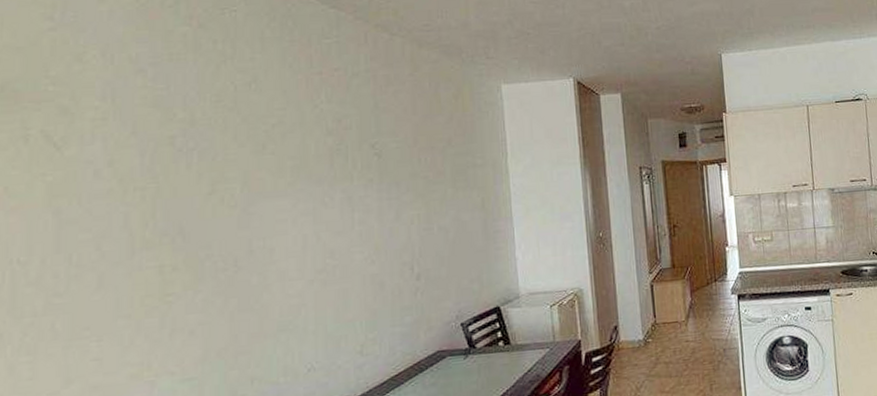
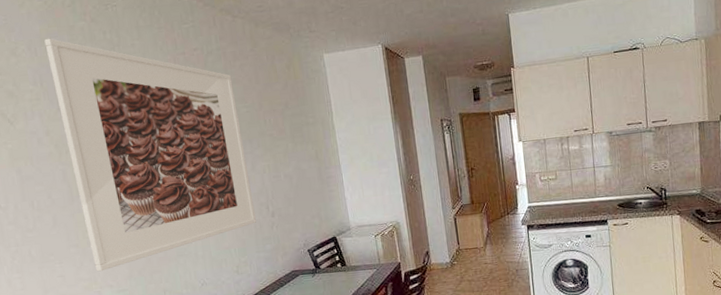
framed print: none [127,43,396,353] -> present [44,38,257,272]

